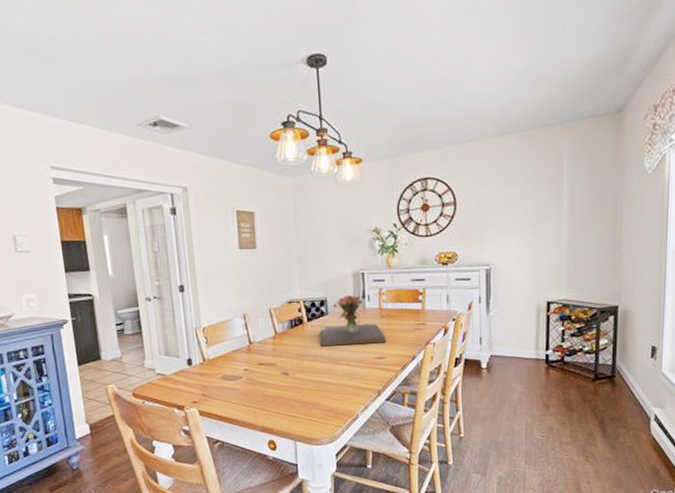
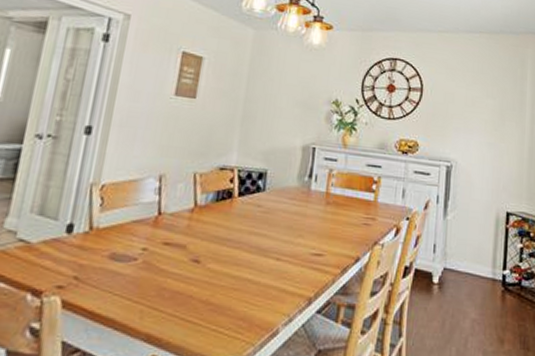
flower arrangement: present [320,294,387,347] -> none [248,170,329,237]

